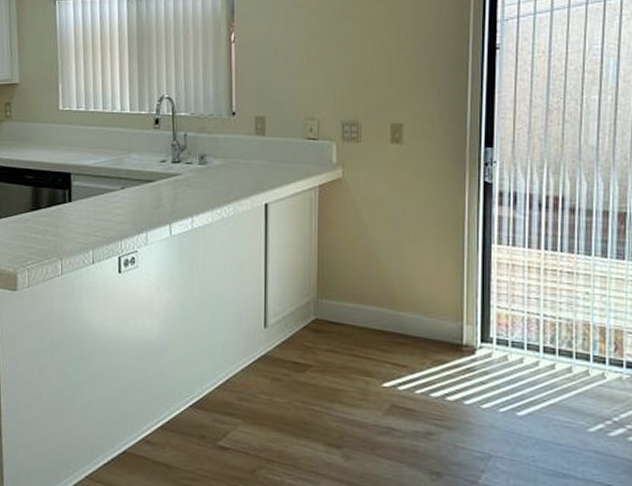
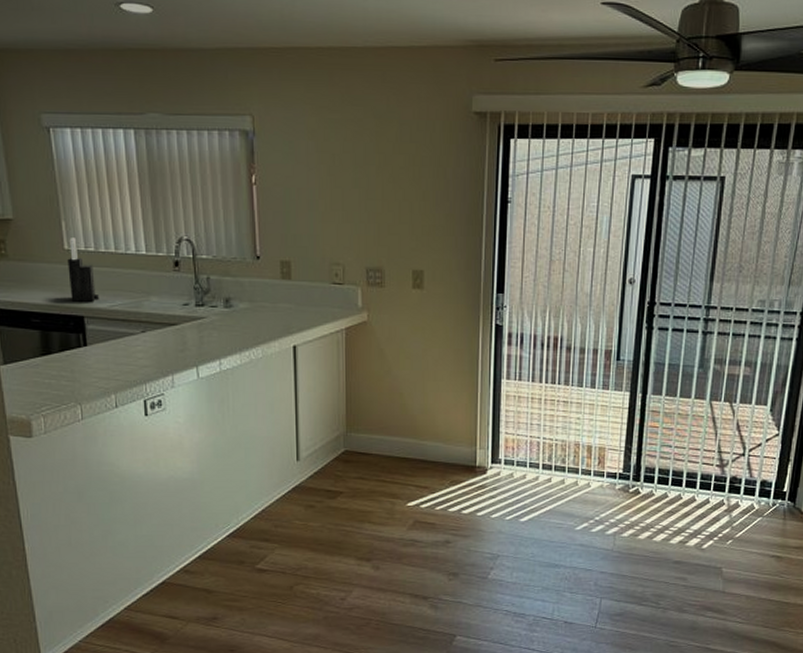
knife block: none [60,99,85,159] -> present [67,238,99,302]

